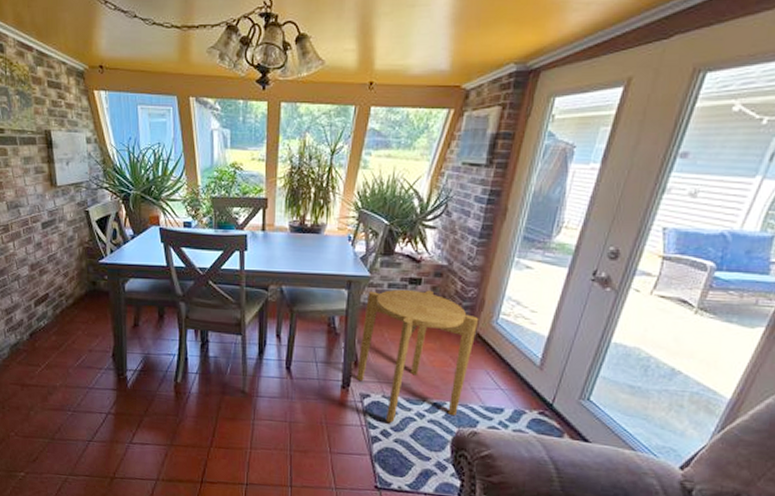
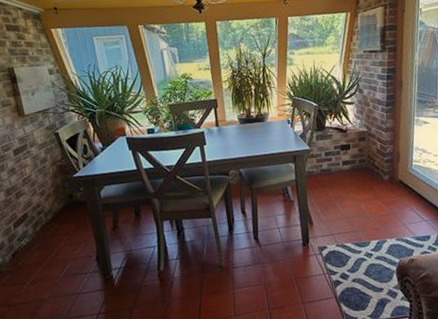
side table: present [357,289,479,423] -> none [310,152,399,267]

